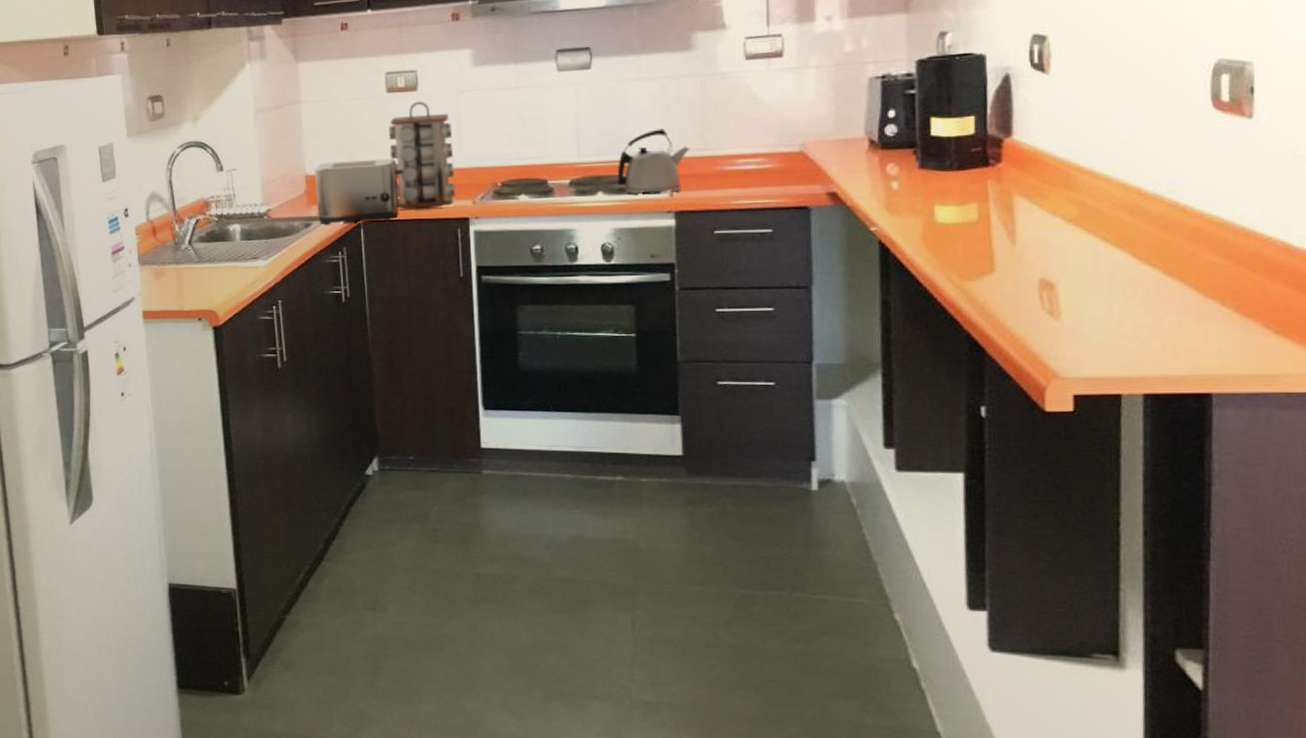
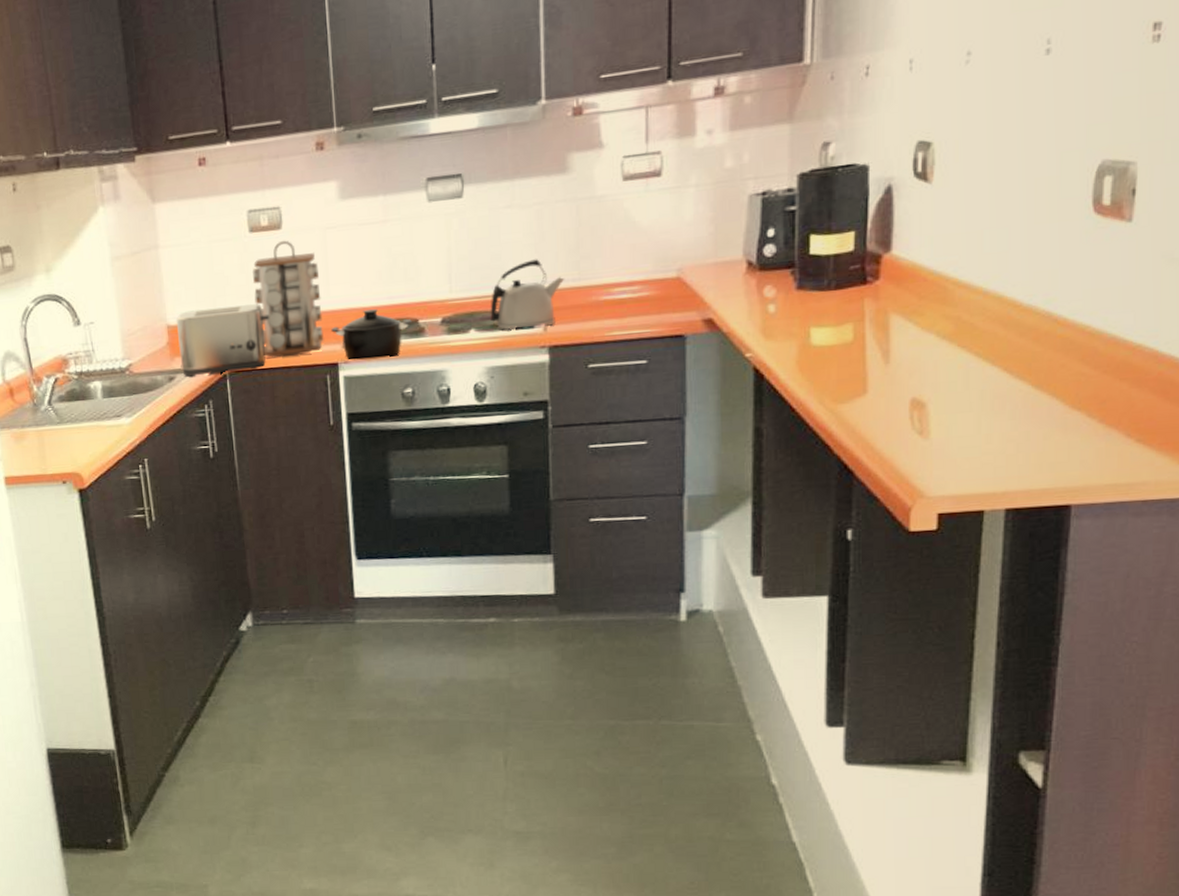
saucepan: none [463,169,541,217] -> present [331,309,412,361]

